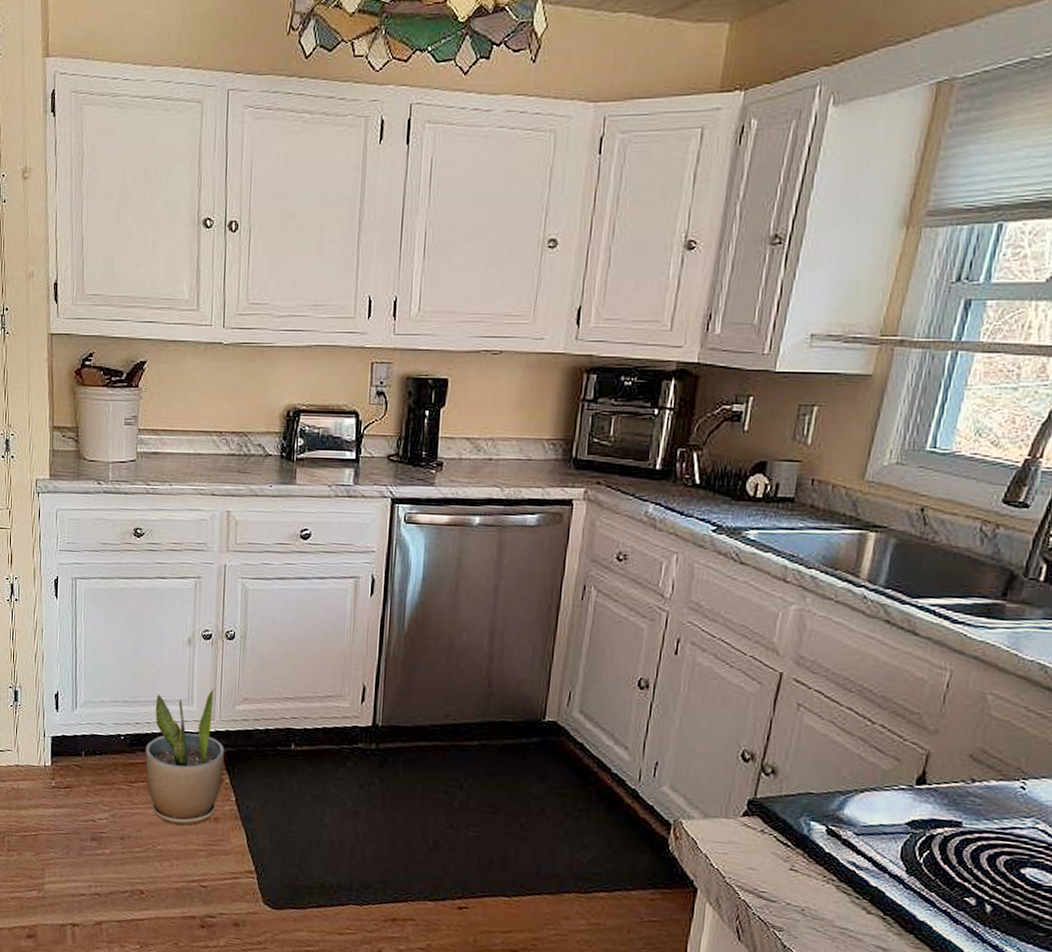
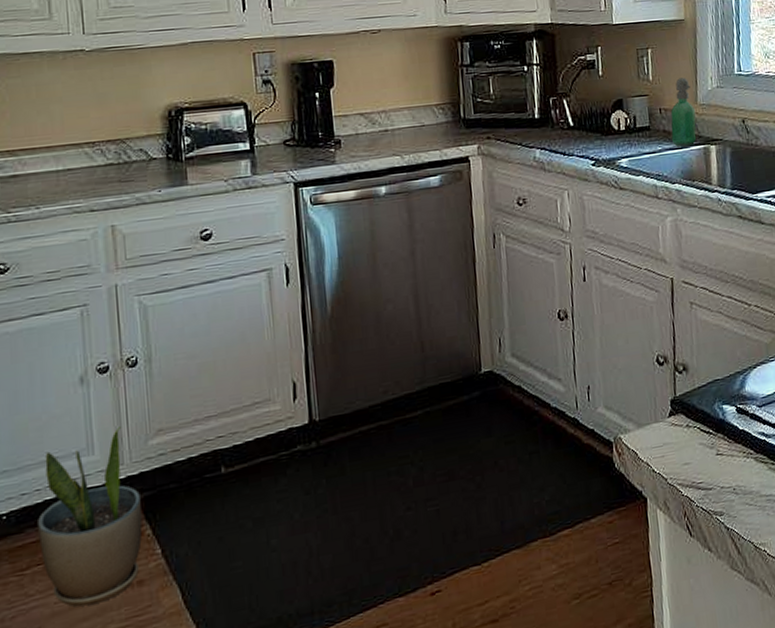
soap dispenser: none [818,446,860,529] -> present [670,77,696,147]

